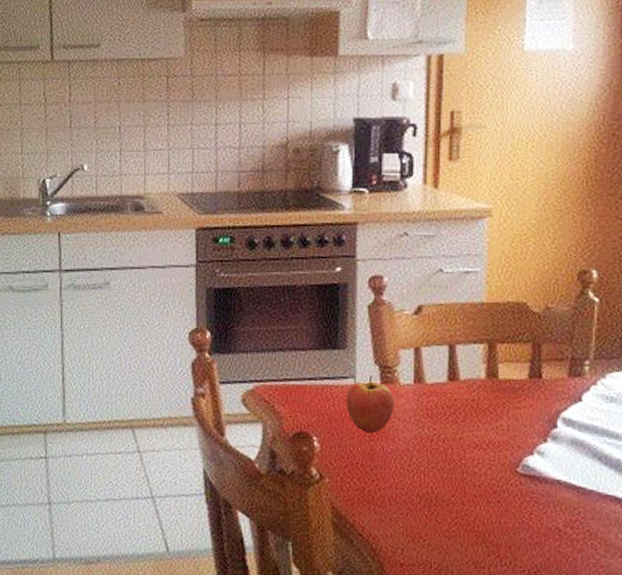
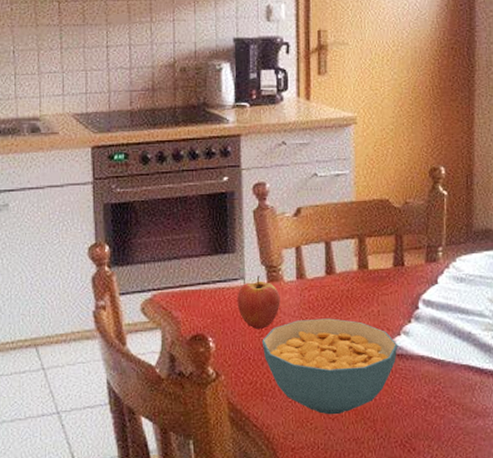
cereal bowl: none [371,427,530,534] -> present [261,318,398,415]

